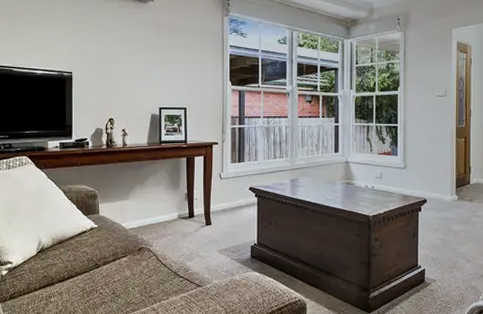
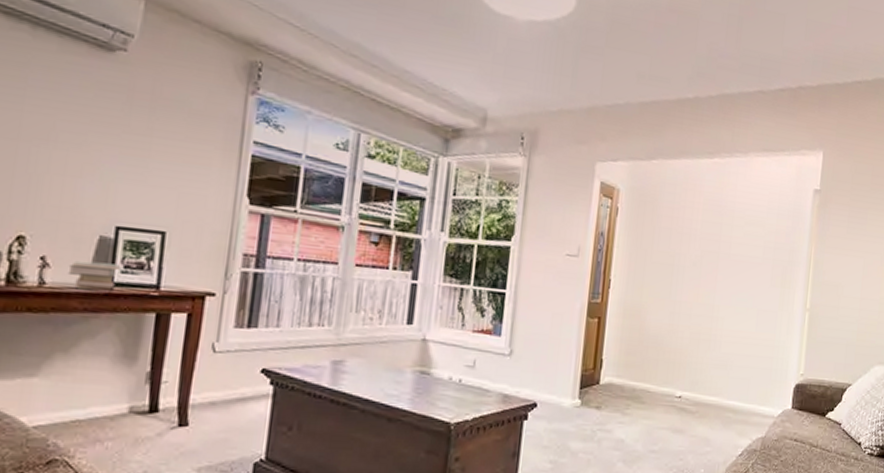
books: none [137,130,164,147] -> present [67,260,120,293]

